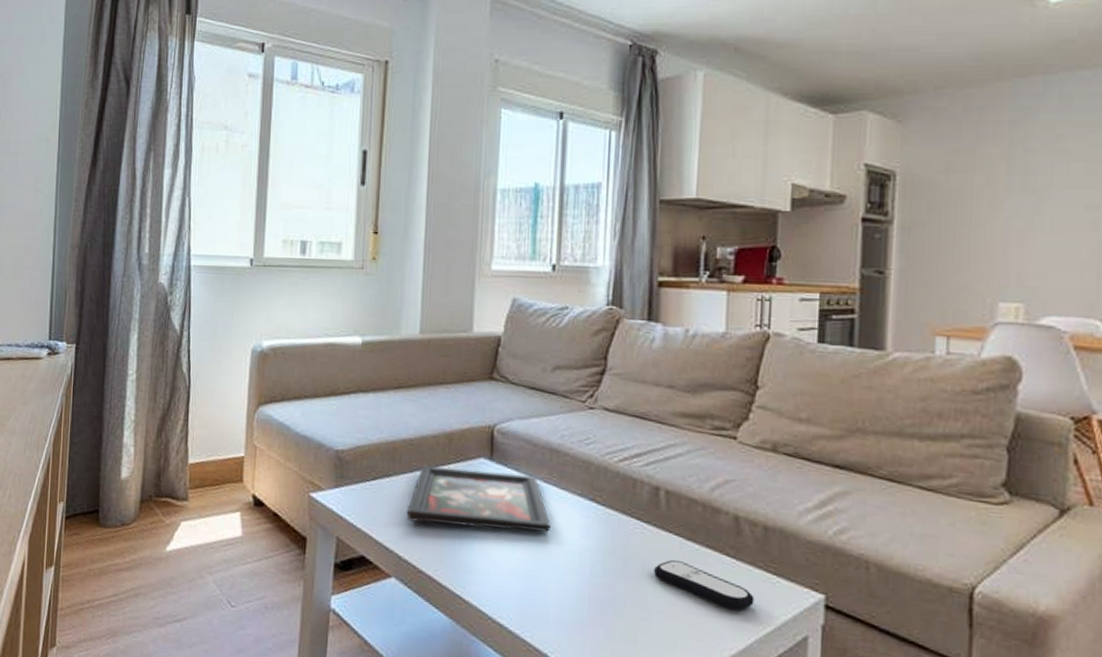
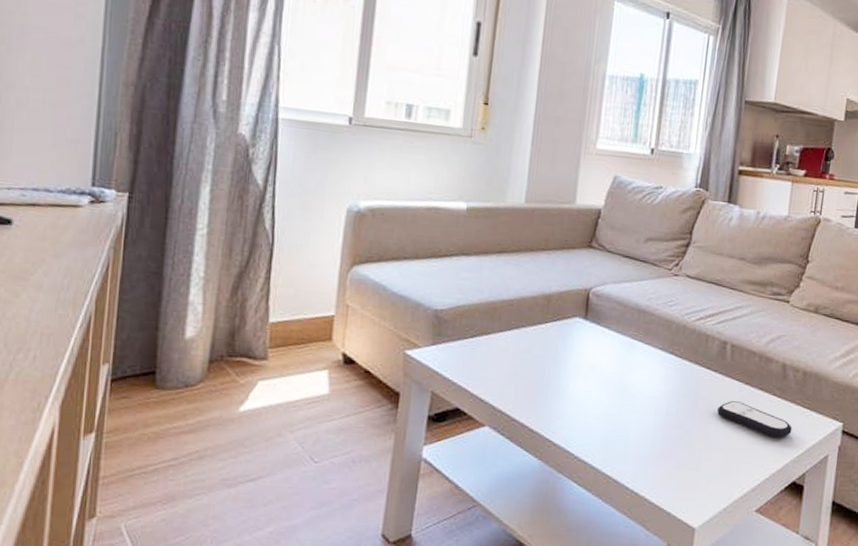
decorative tray: present [406,465,551,532] -> none [503,324,635,381]

